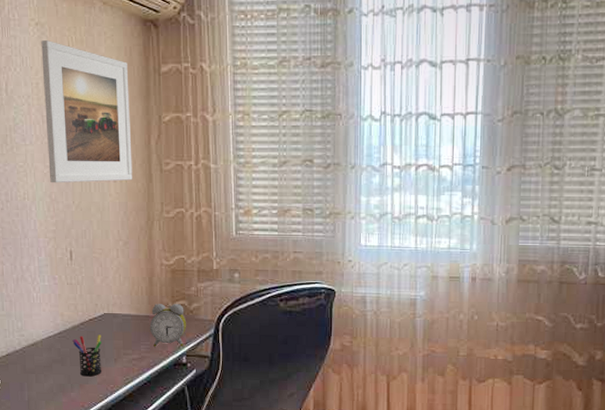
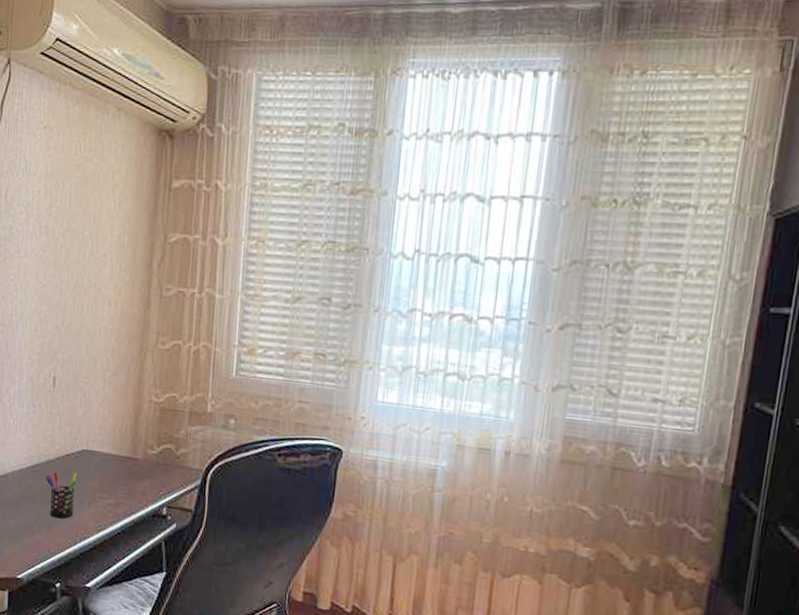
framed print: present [41,40,133,183] -> none [41,145,137,305]
alarm clock: present [149,303,187,347] -> none [130,444,172,496]

